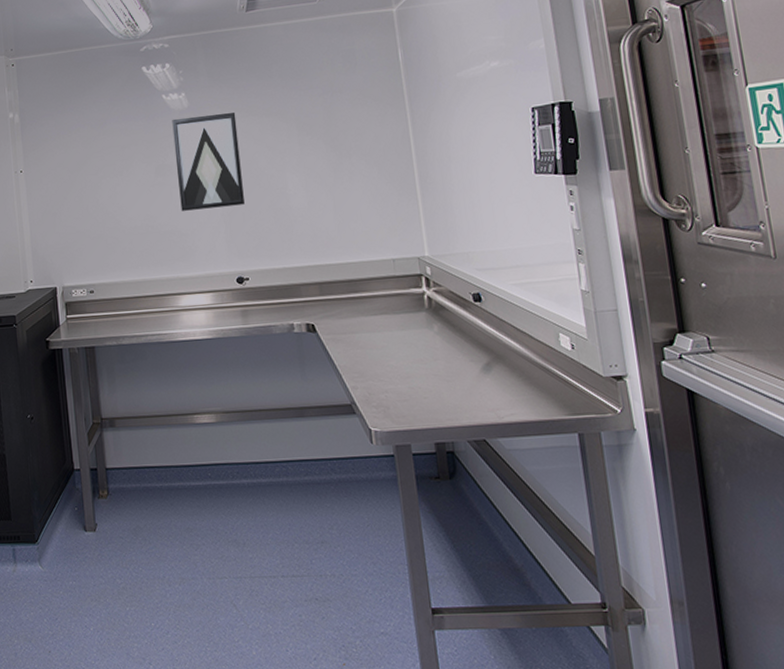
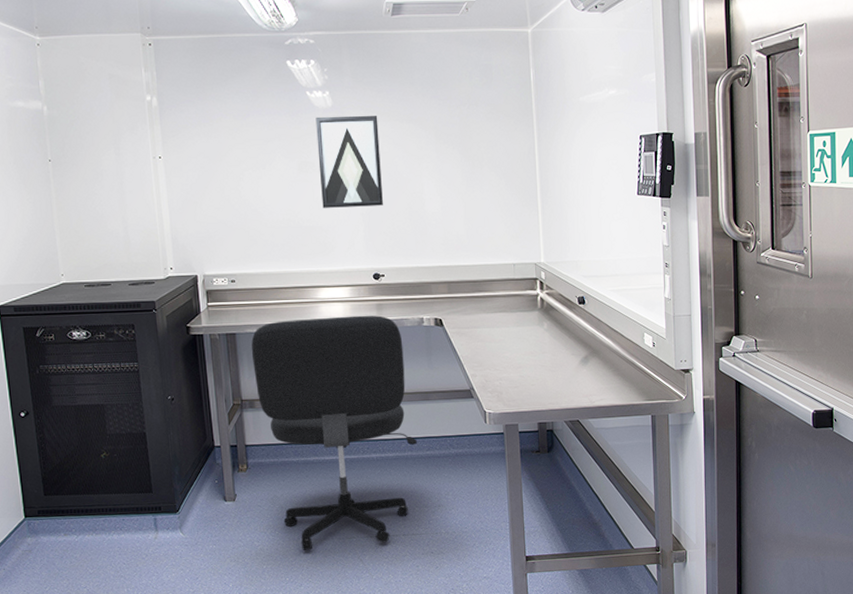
office chair: none [111,322,294,592] -> present [251,315,418,551]

